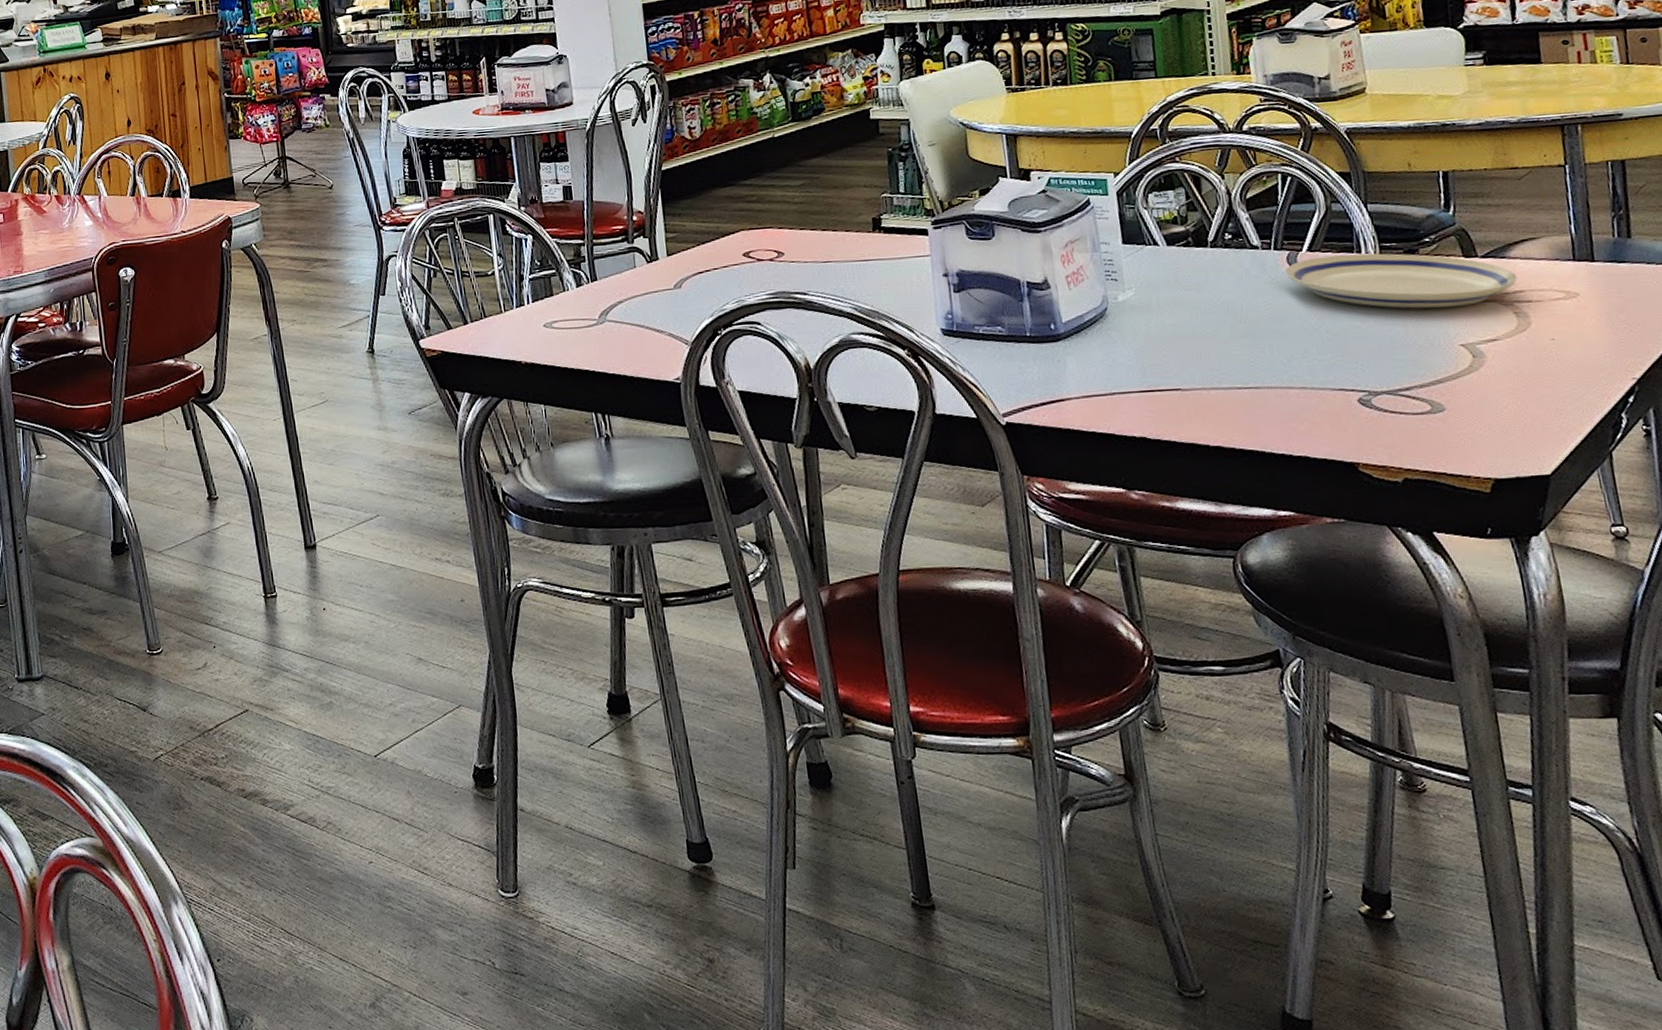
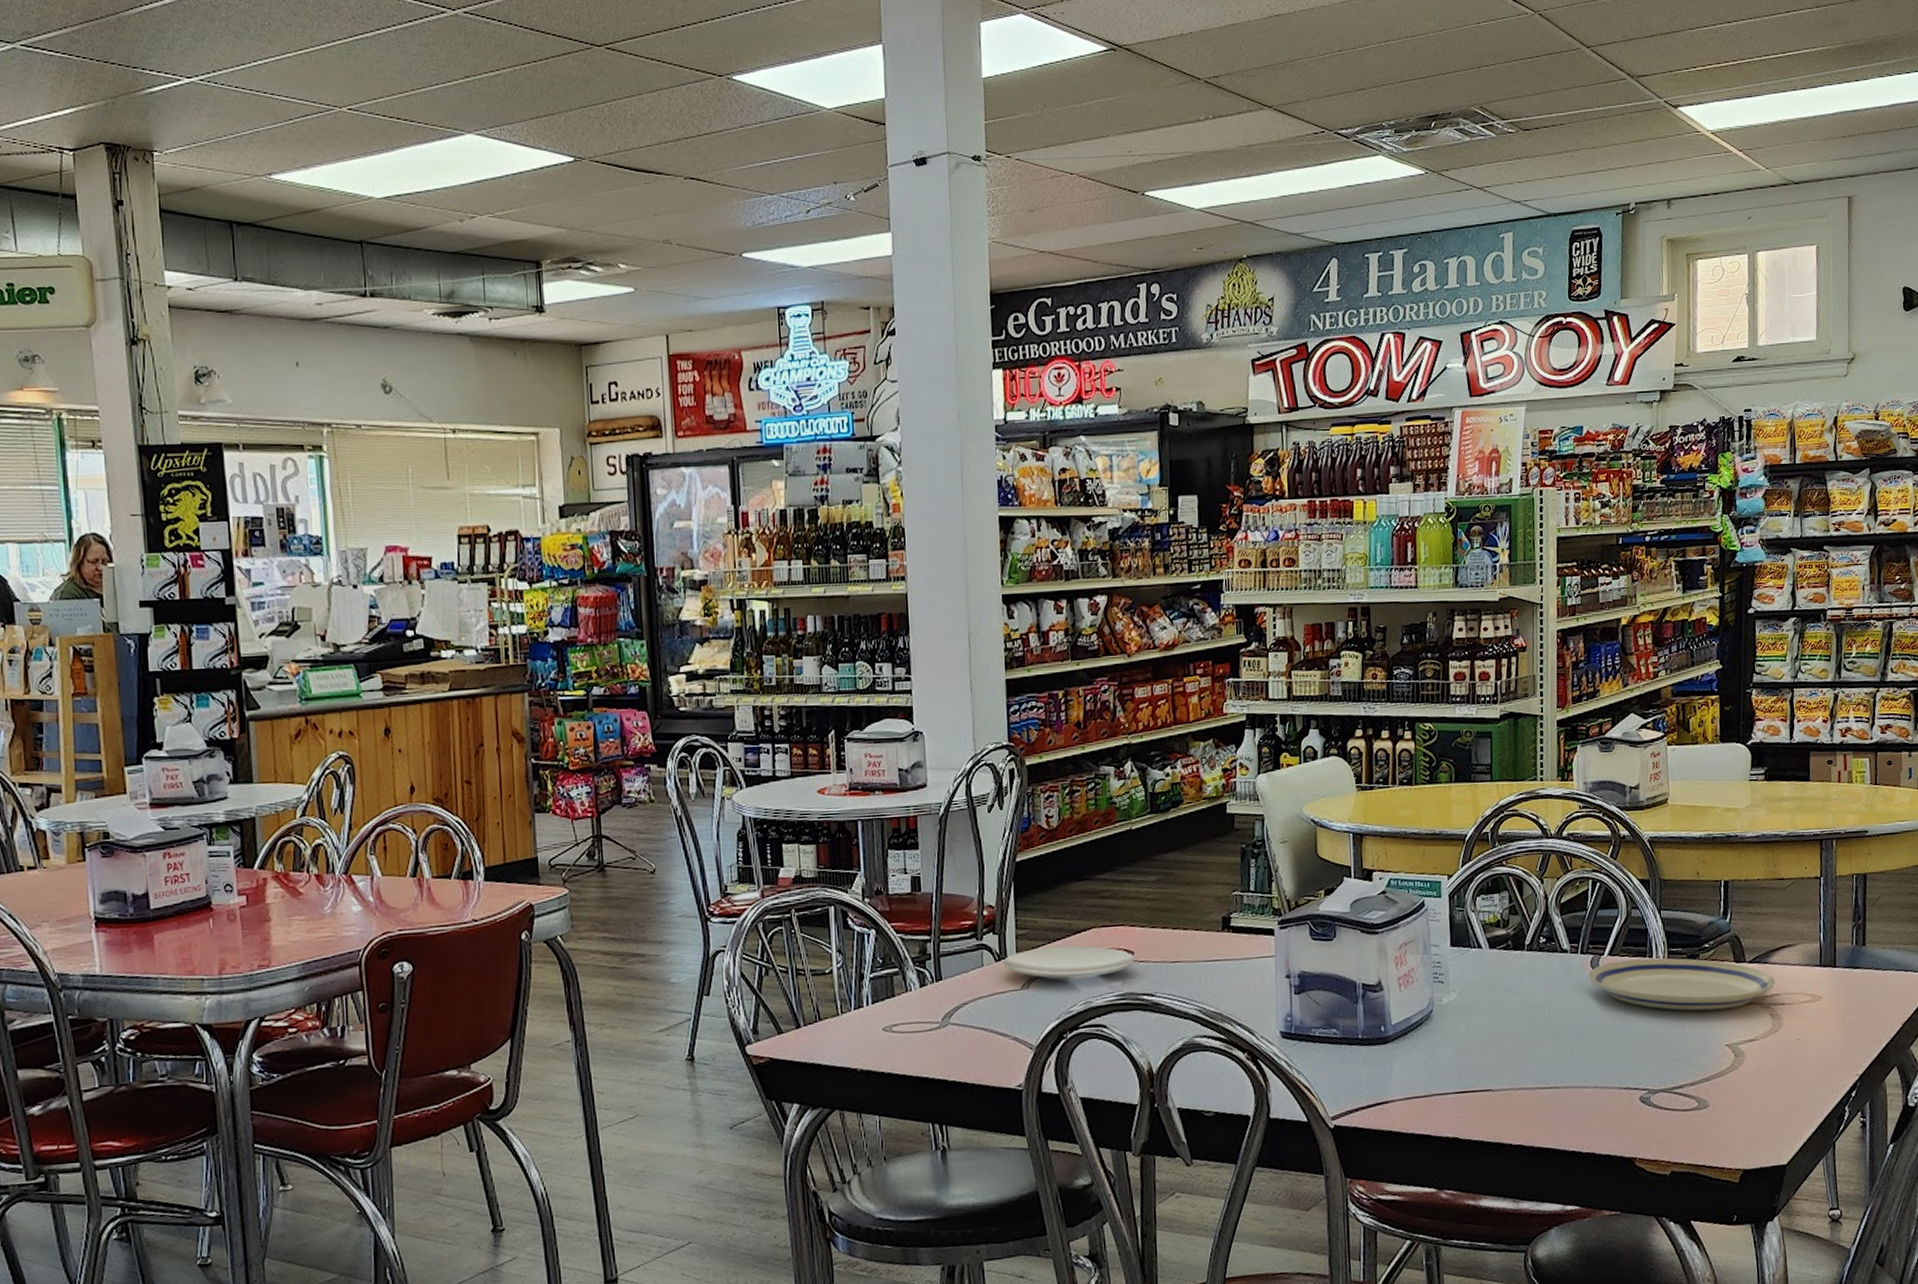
plate: none [654,247,786,281] -> present [1003,945,1135,981]

